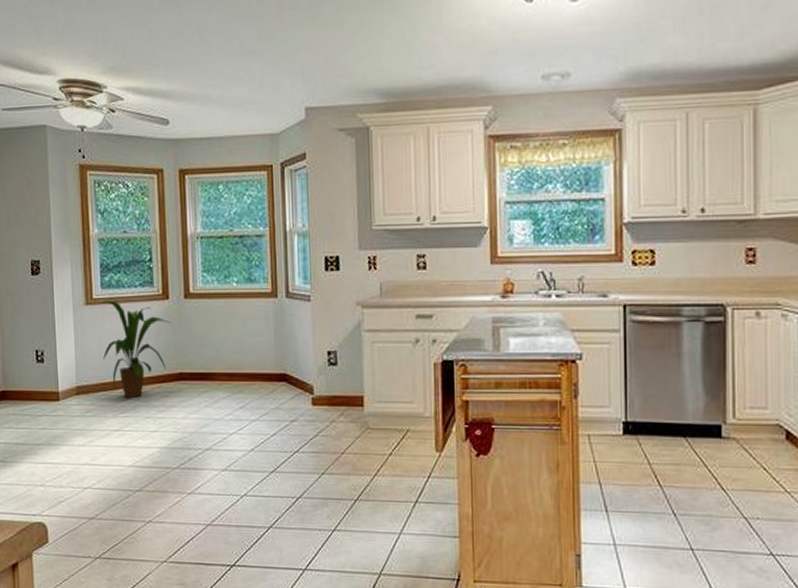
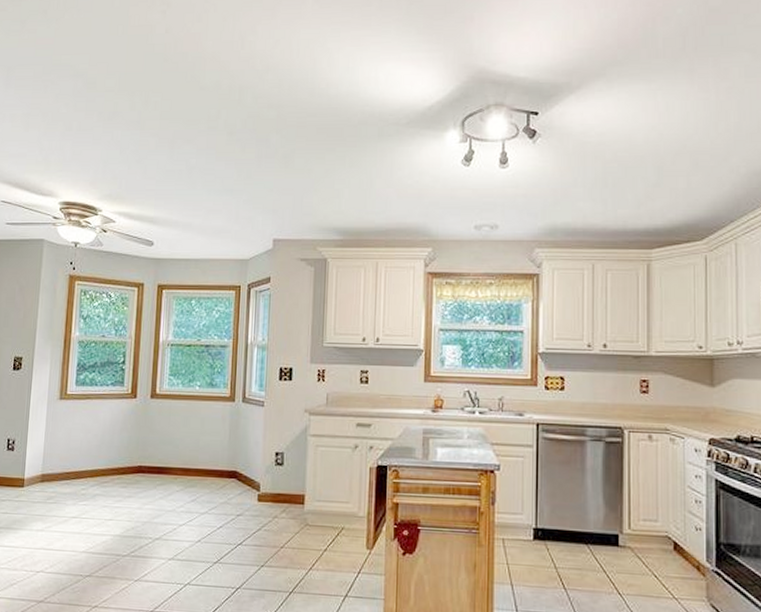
house plant: present [103,301,170,399] -> none [70,396,136,488]

